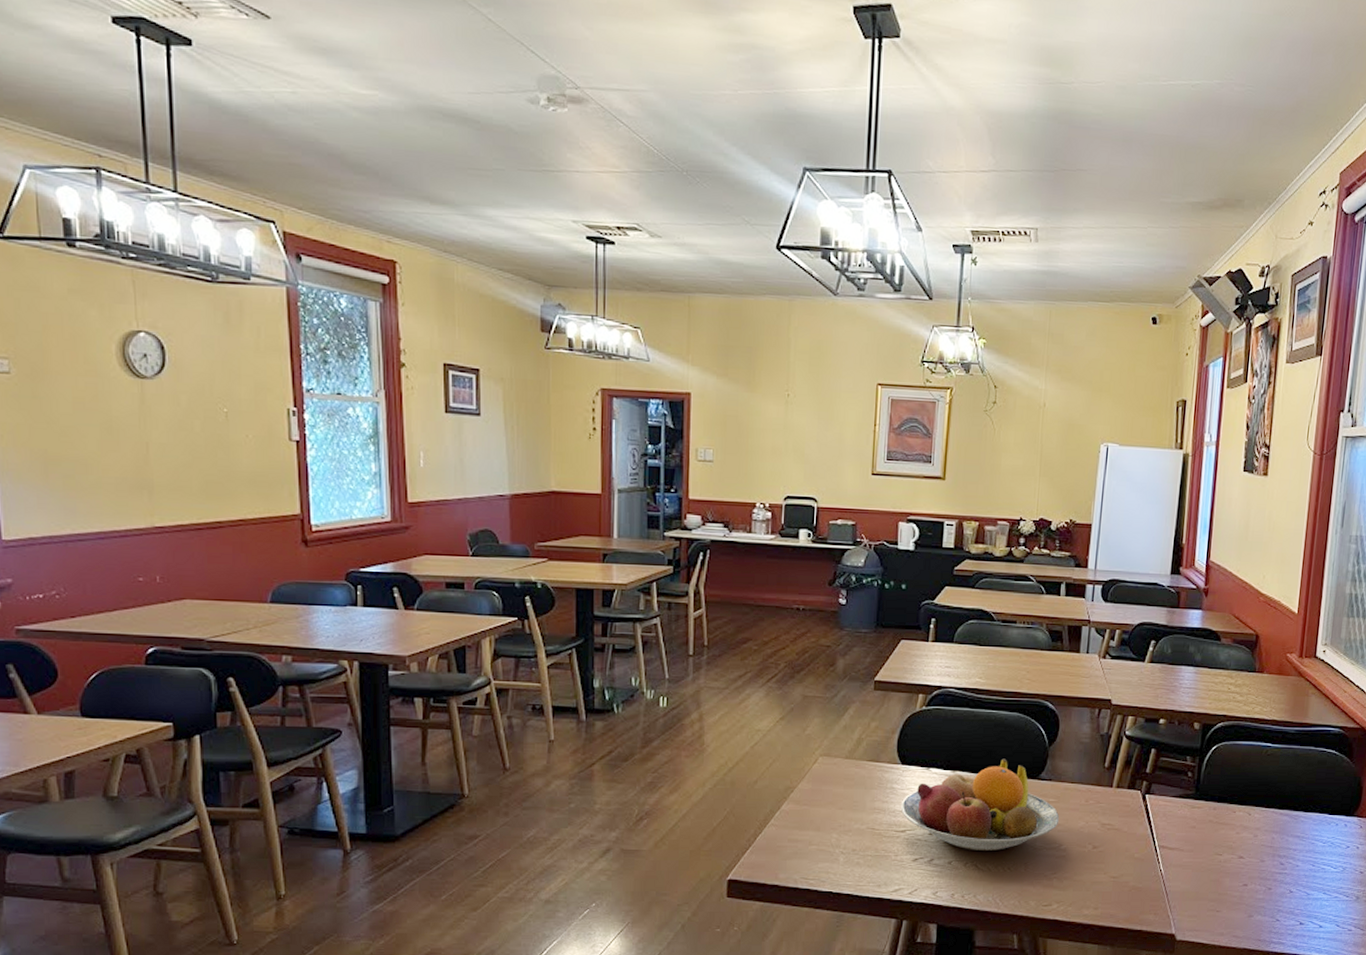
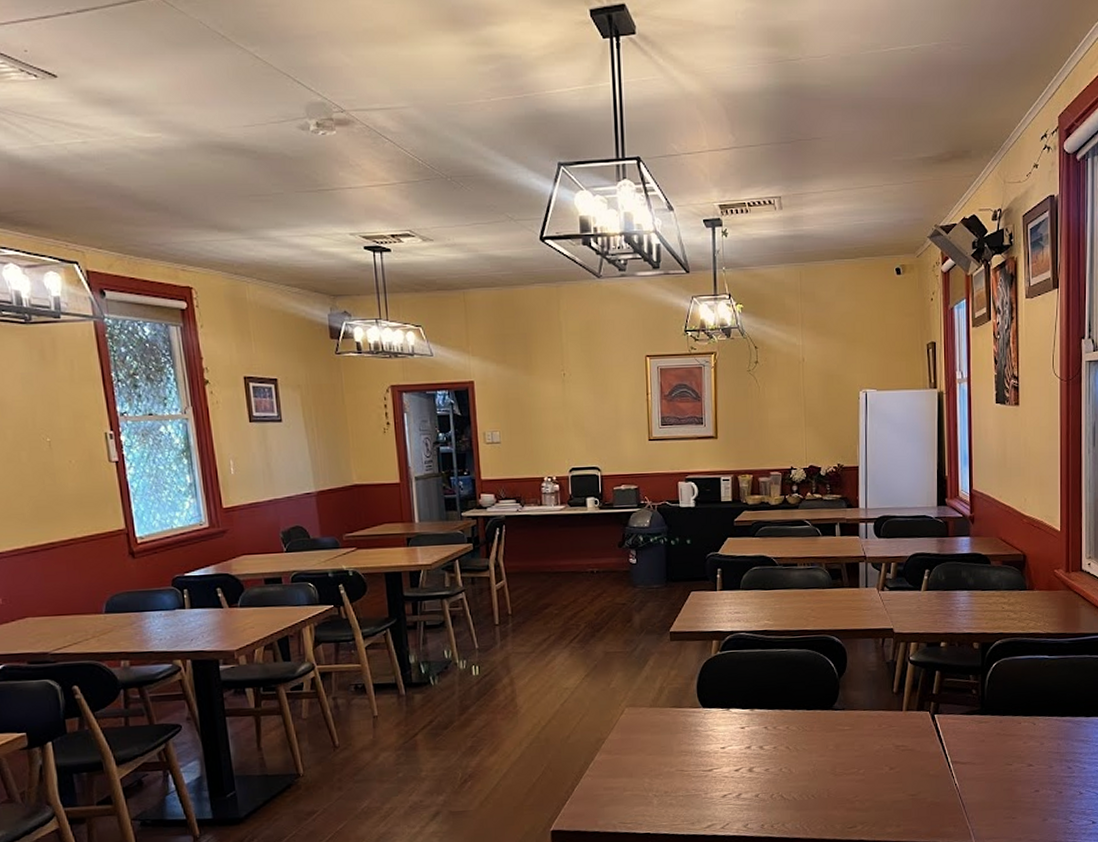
fruit bowl: present [900,758,1060,852] -> none [705,693,856,783]

